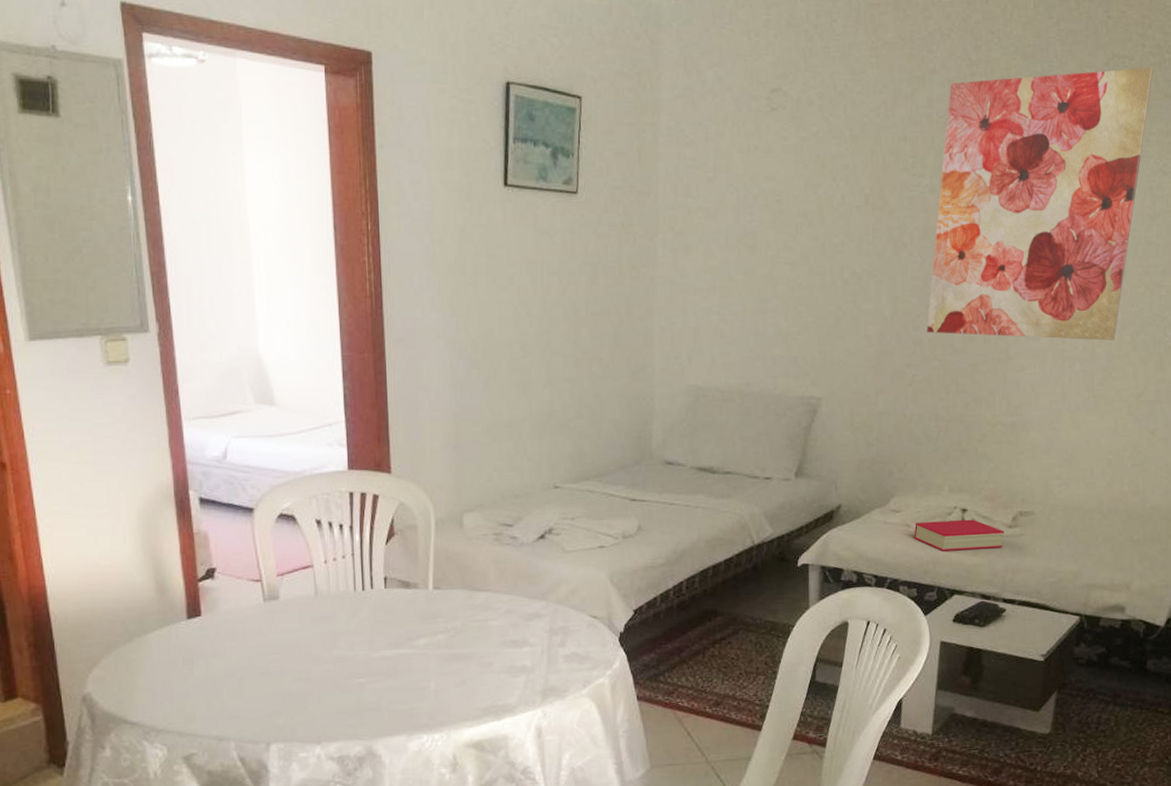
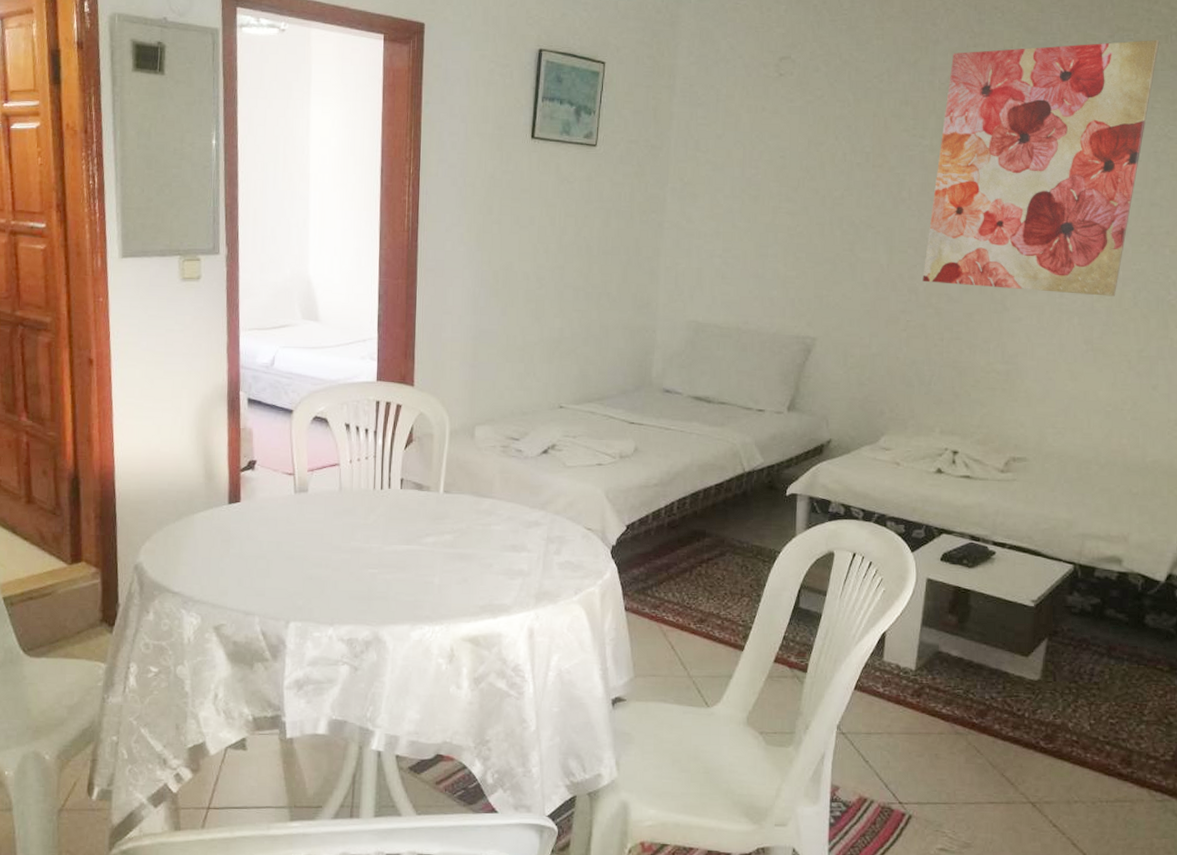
book: present [914,519,1004,551] -> none [903,461,996,492]

